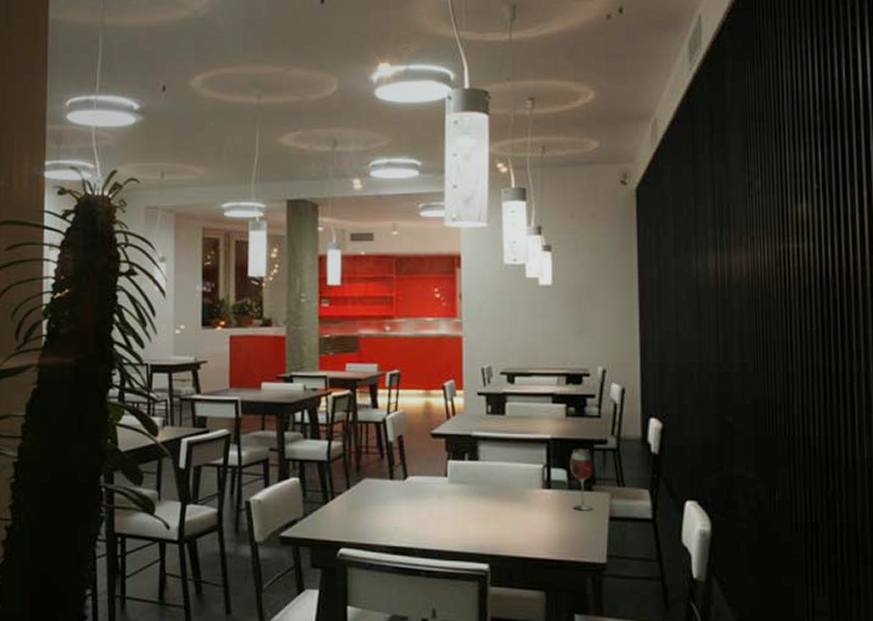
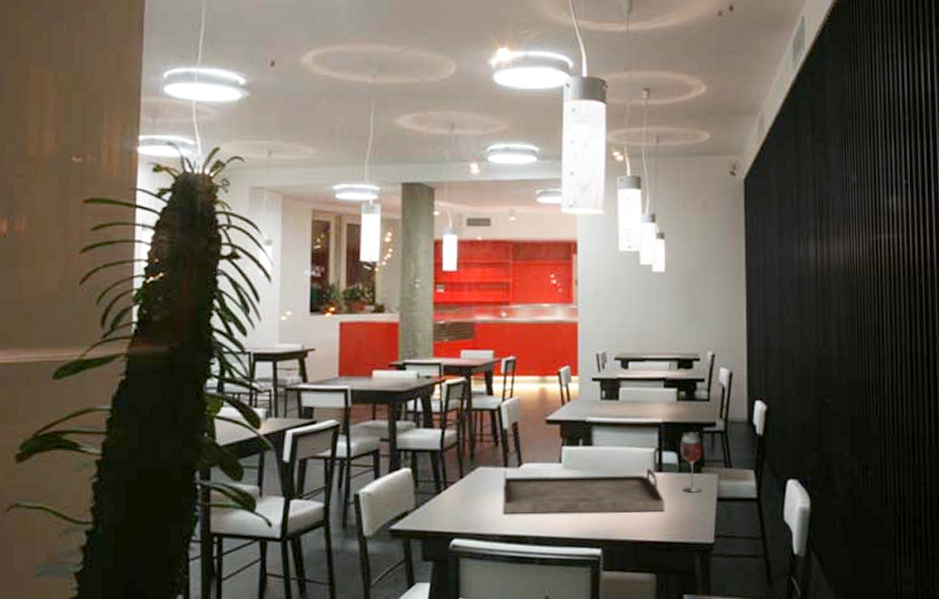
serving tray: none [389,482,554,529] -> present [503,468,665,514]

